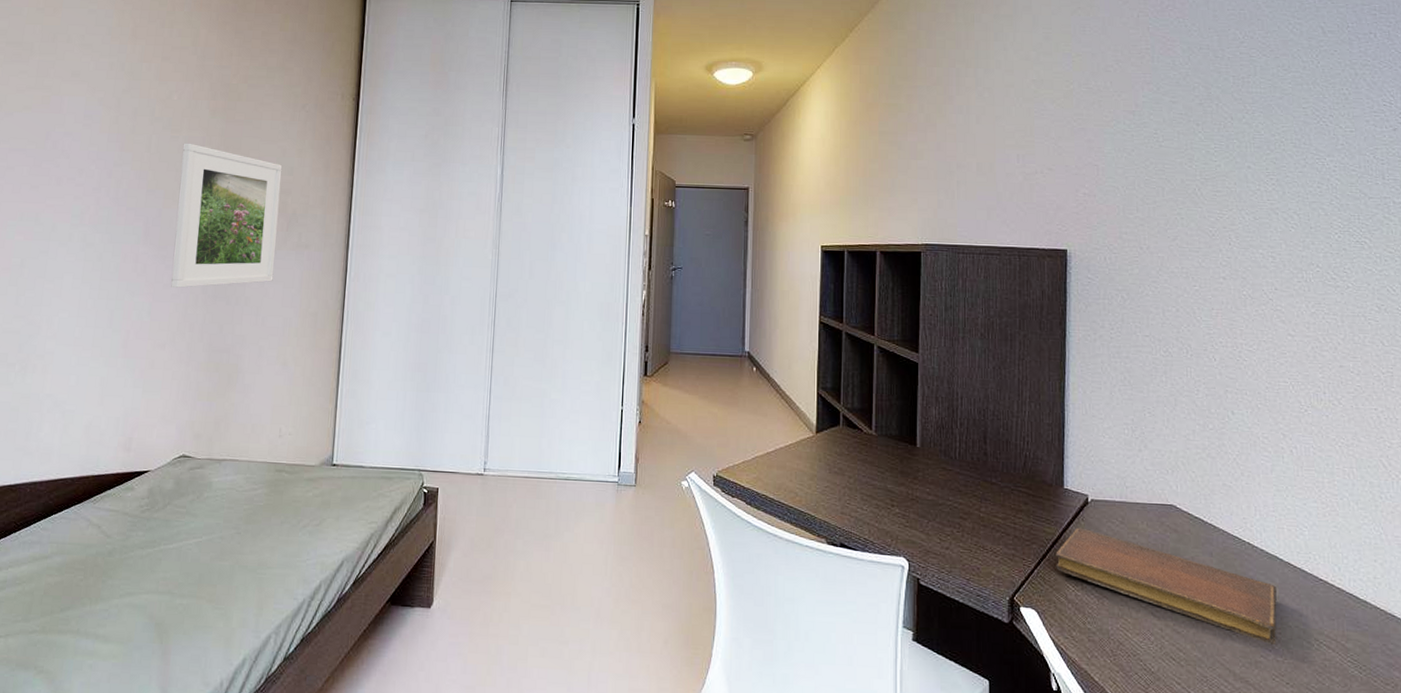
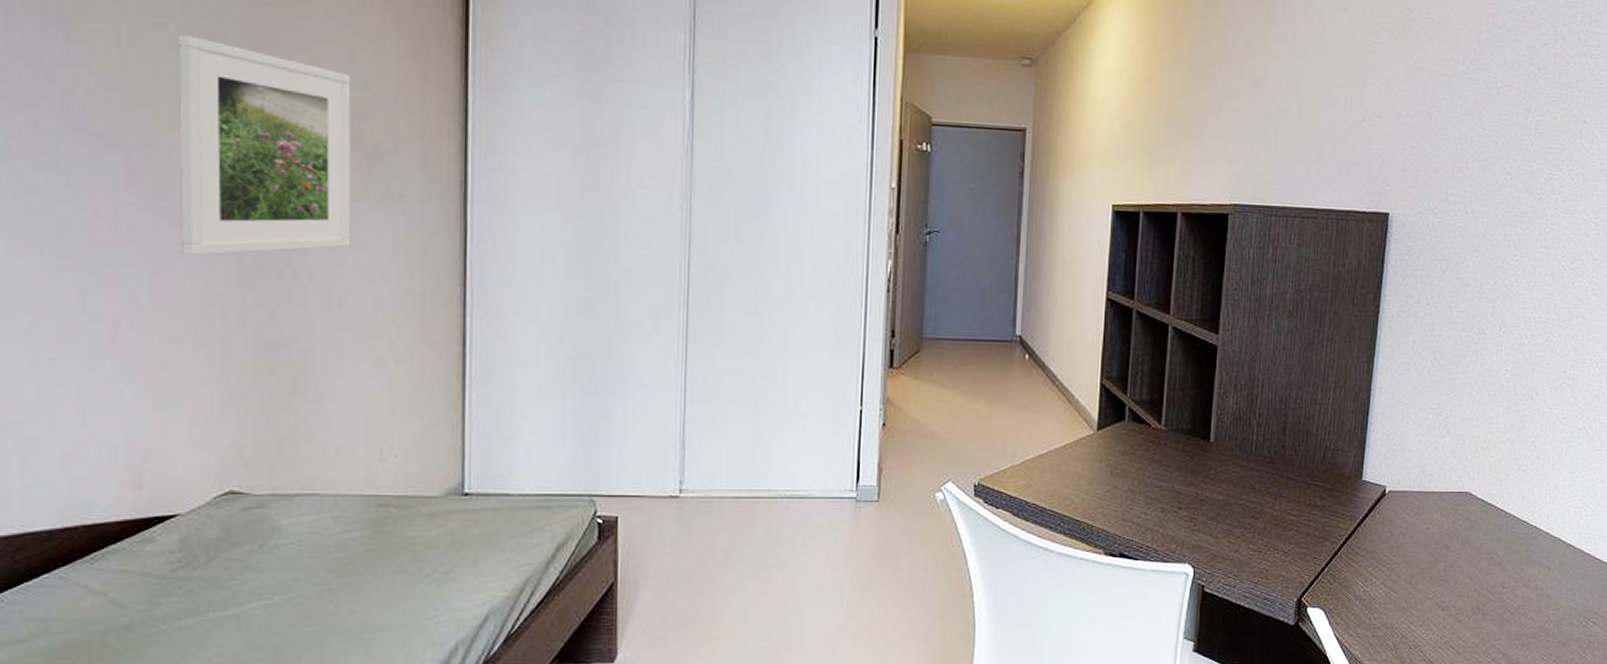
notebook: present [1055,527,1277,646] -> none [1347,521,1556,626]

